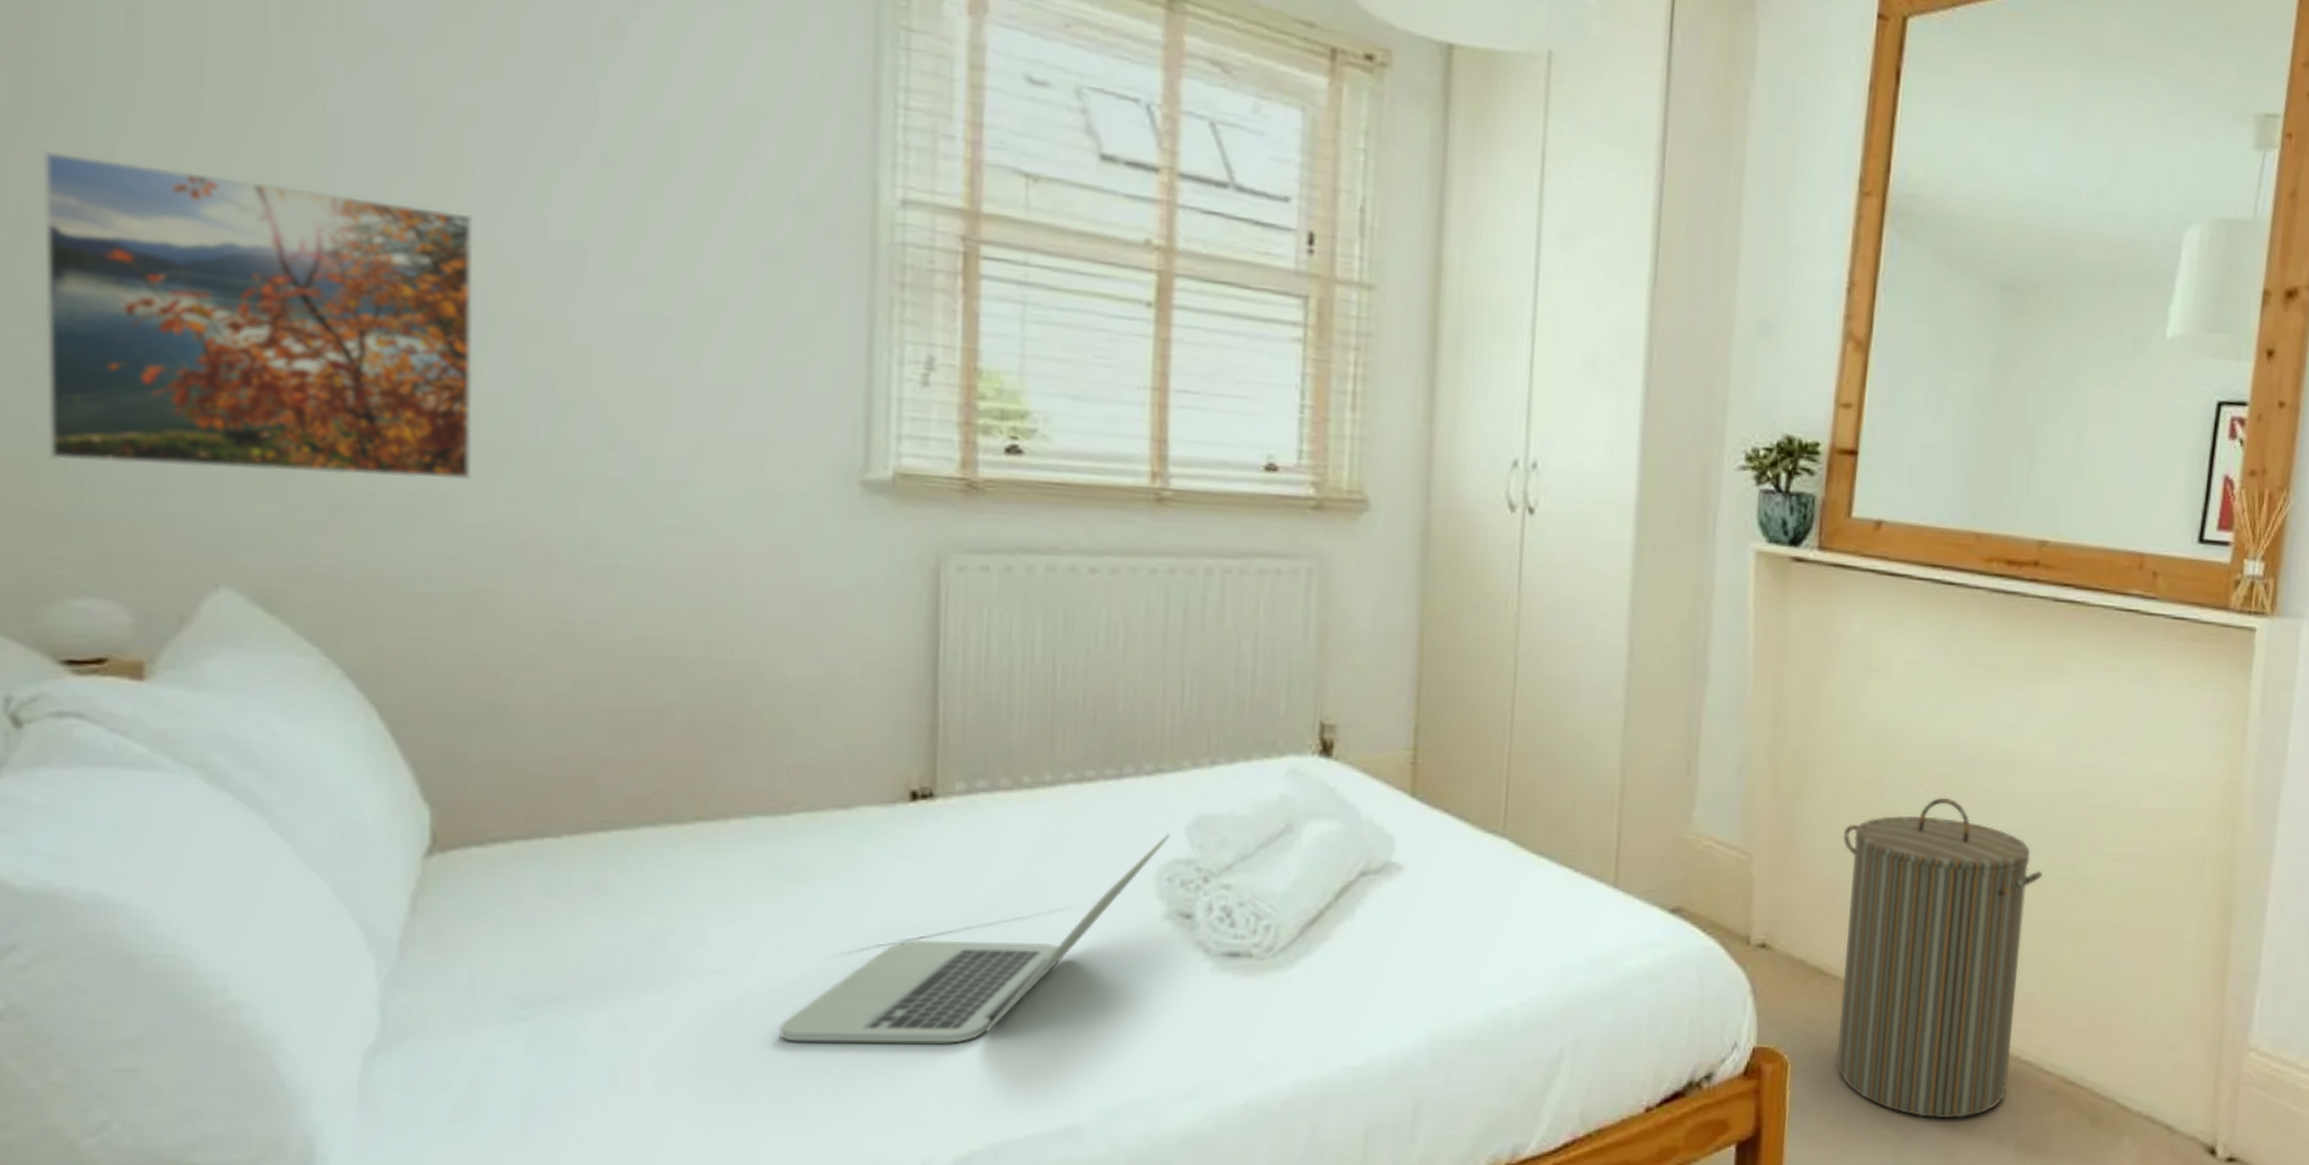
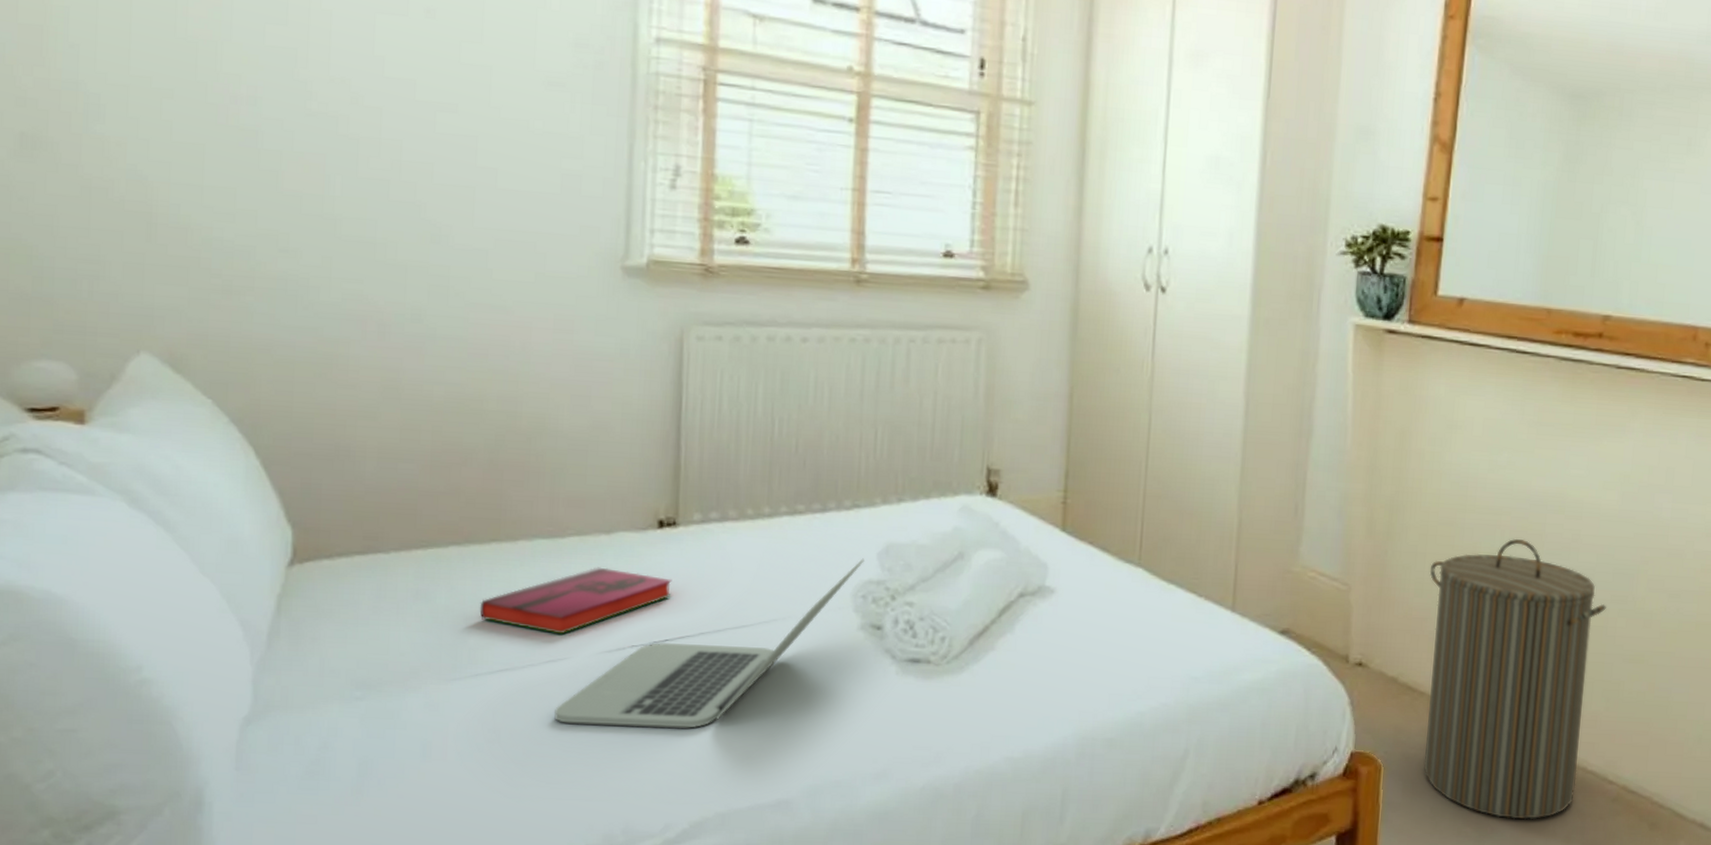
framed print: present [41,150,474,479] -> none [18,12,331,266]
hardback book: none [680,849,929,933] -> present [479,567,672,635]

